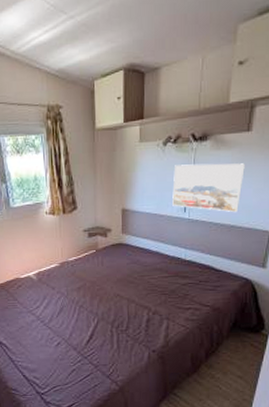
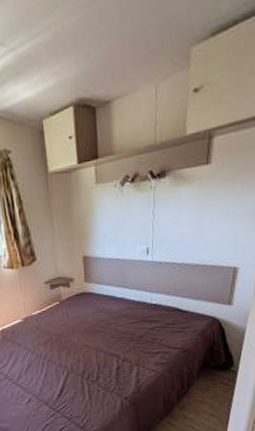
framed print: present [172,163,245,213] -> none [133,198,206,251]

